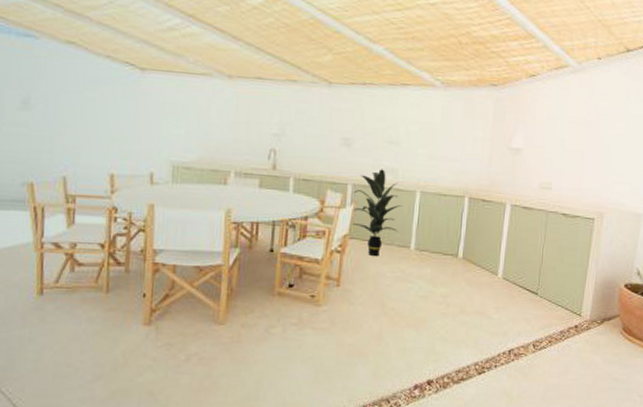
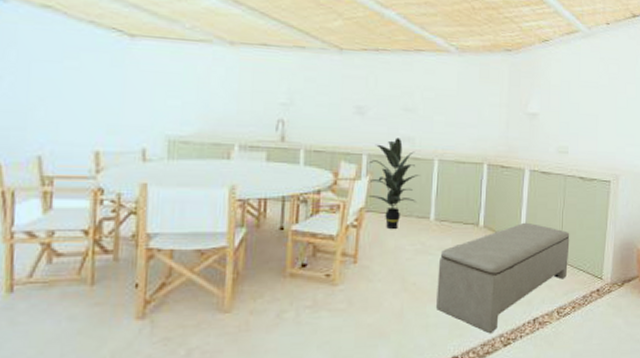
bench: none [412,255,550,361] -> present [435,222,570,334]

